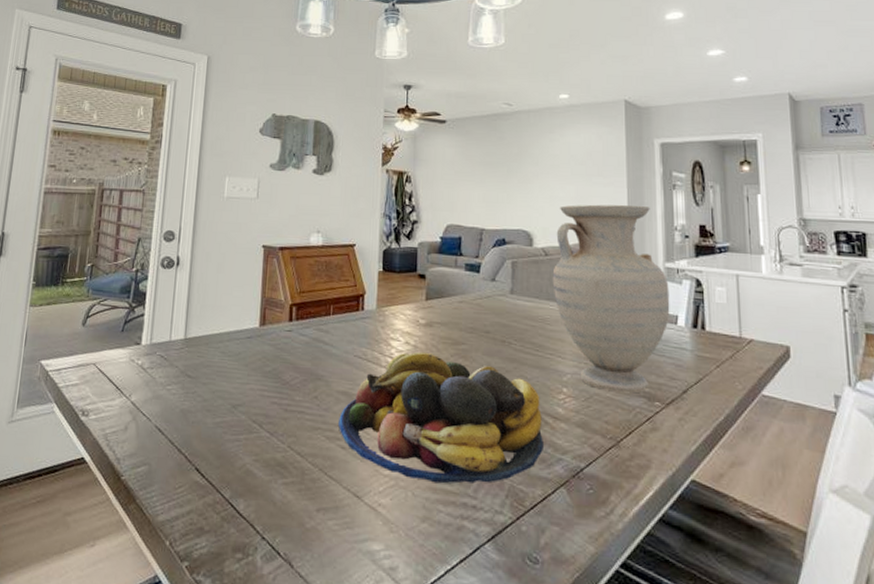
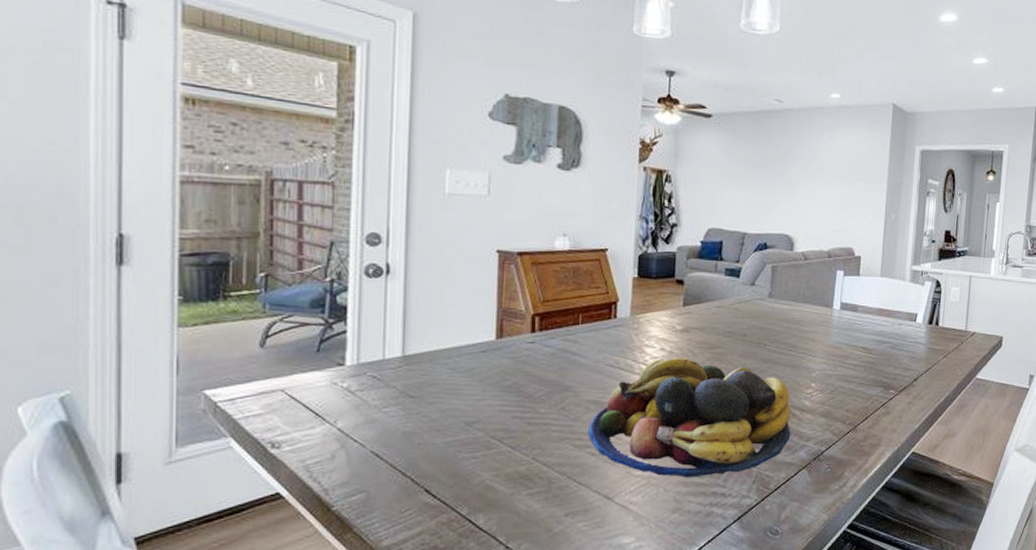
vase: present [552,204,670,393] -> none [809,209,913,384]

